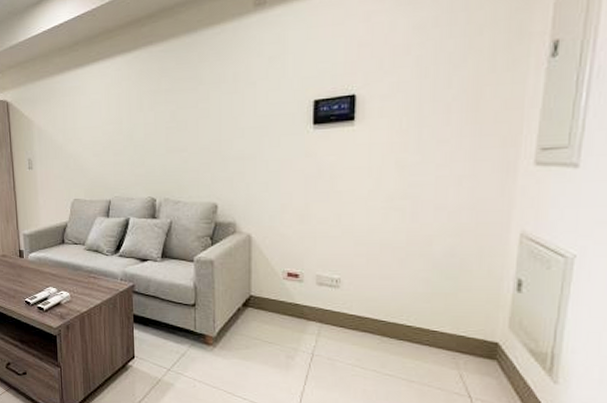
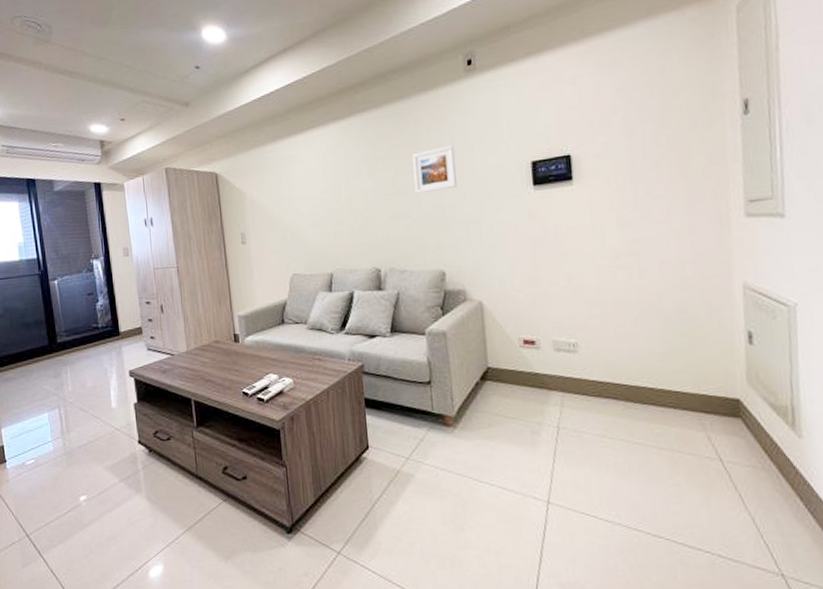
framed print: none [194,81,237,129] -> present [412,145,457,194]

